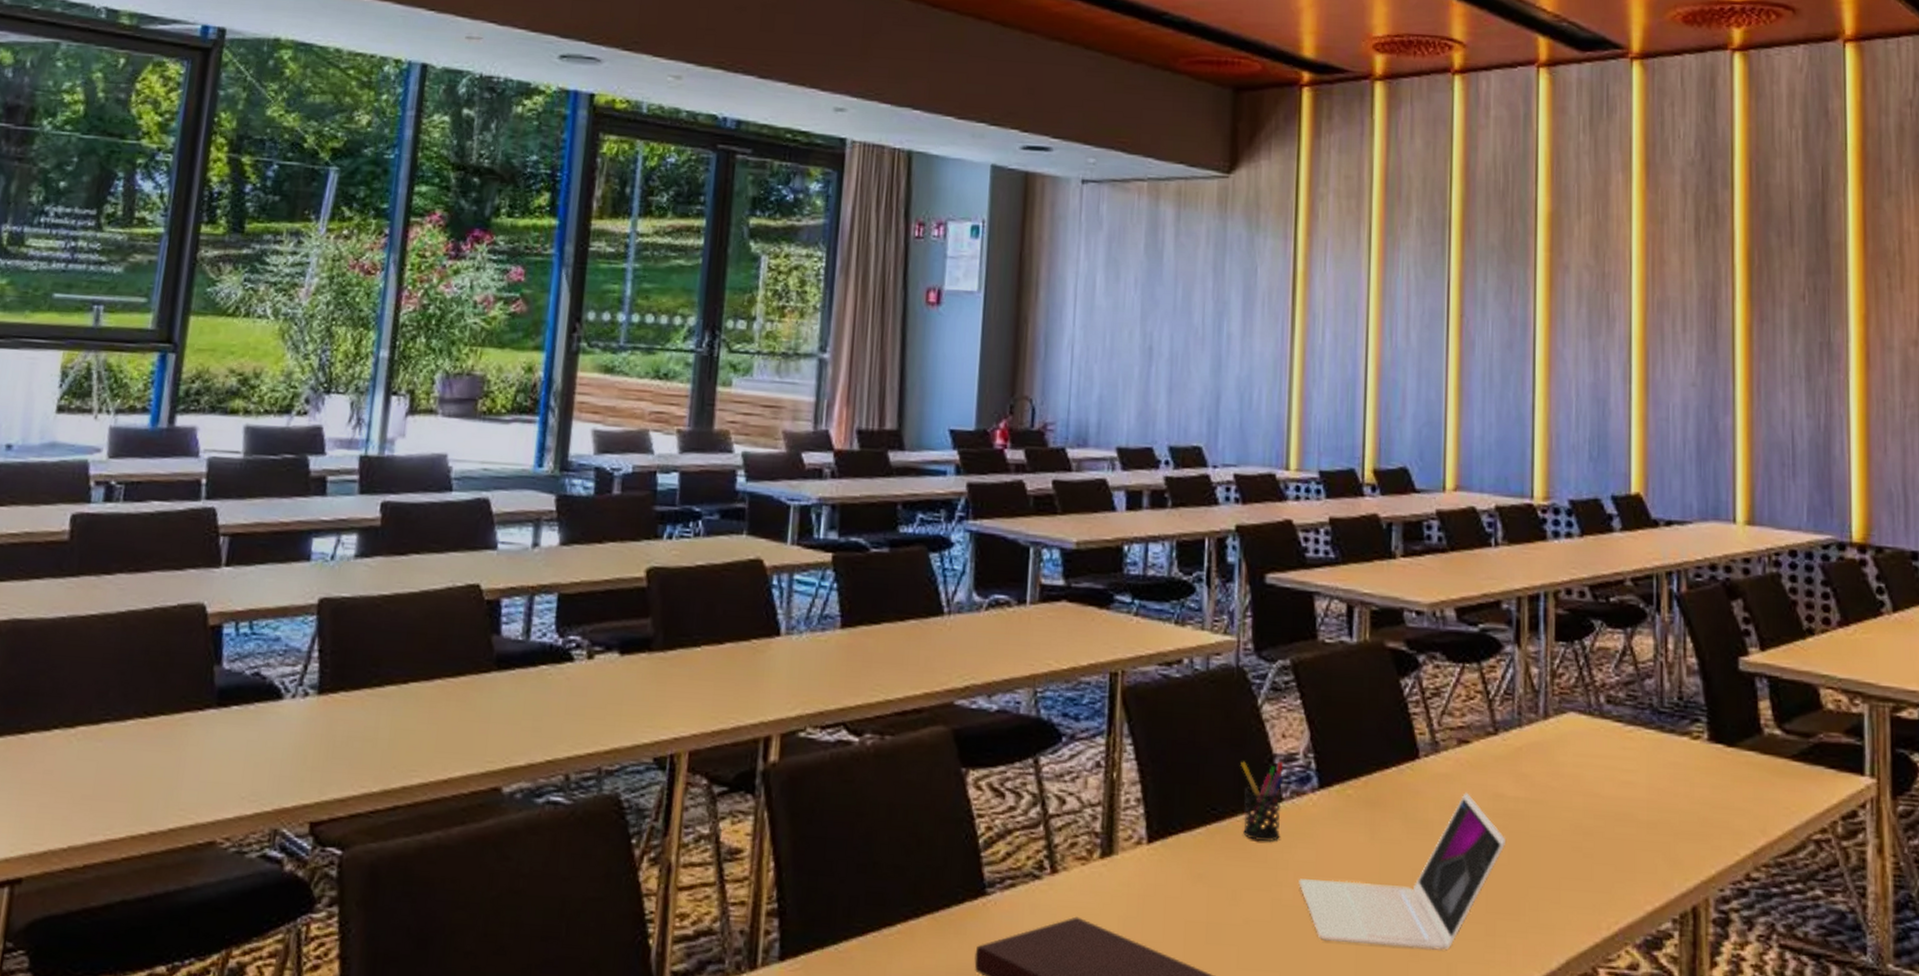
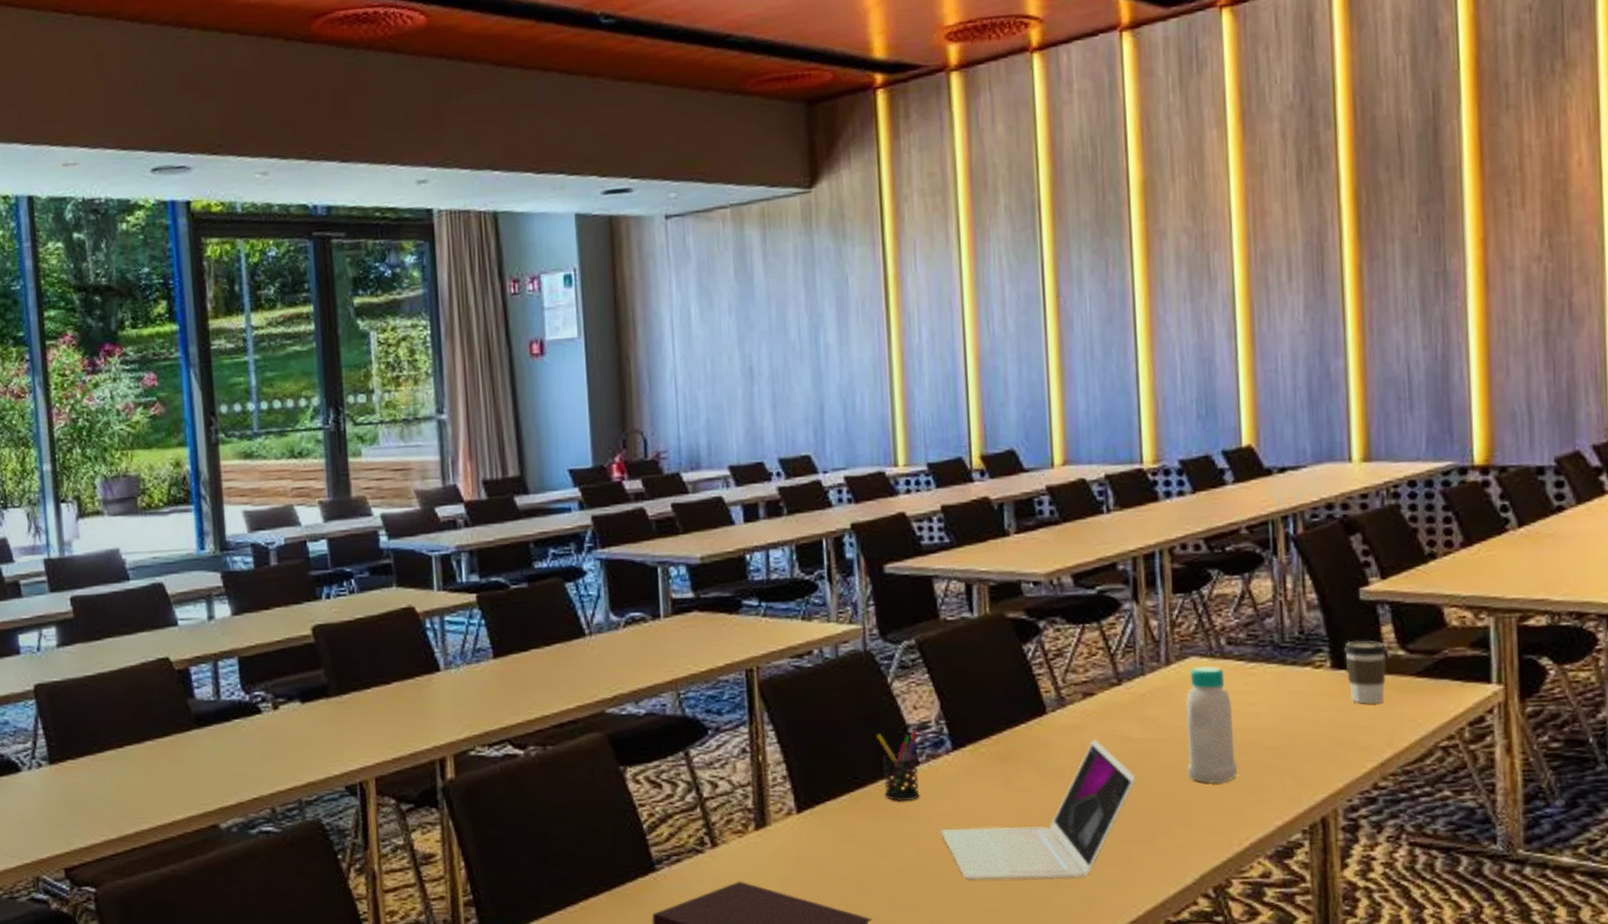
bottle: none [1559,723,1609,857] -> present [1186,665,1237,784]
coffee cup: none [1721,713,1763,785] -> present [1343,640,1387,704]

